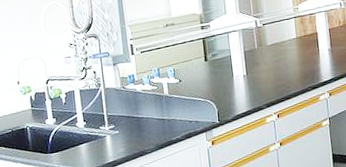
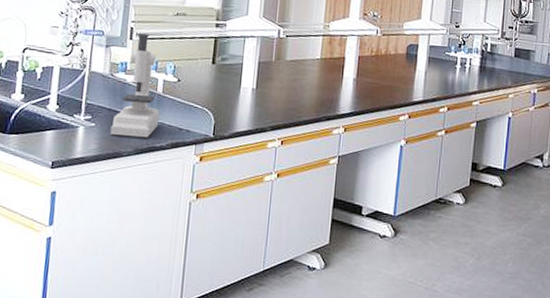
microscope: none [132,47,172,138] -> present [110,33,160,138]

